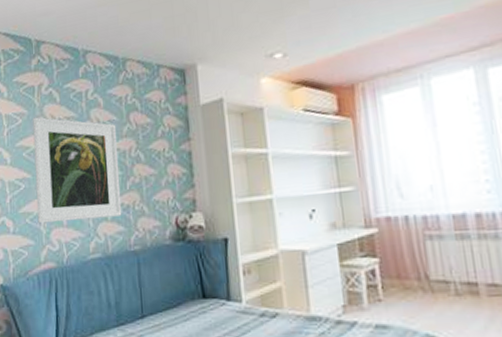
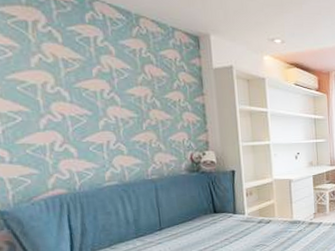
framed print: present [33,117,122,224] -> none [27,53,139,155]

